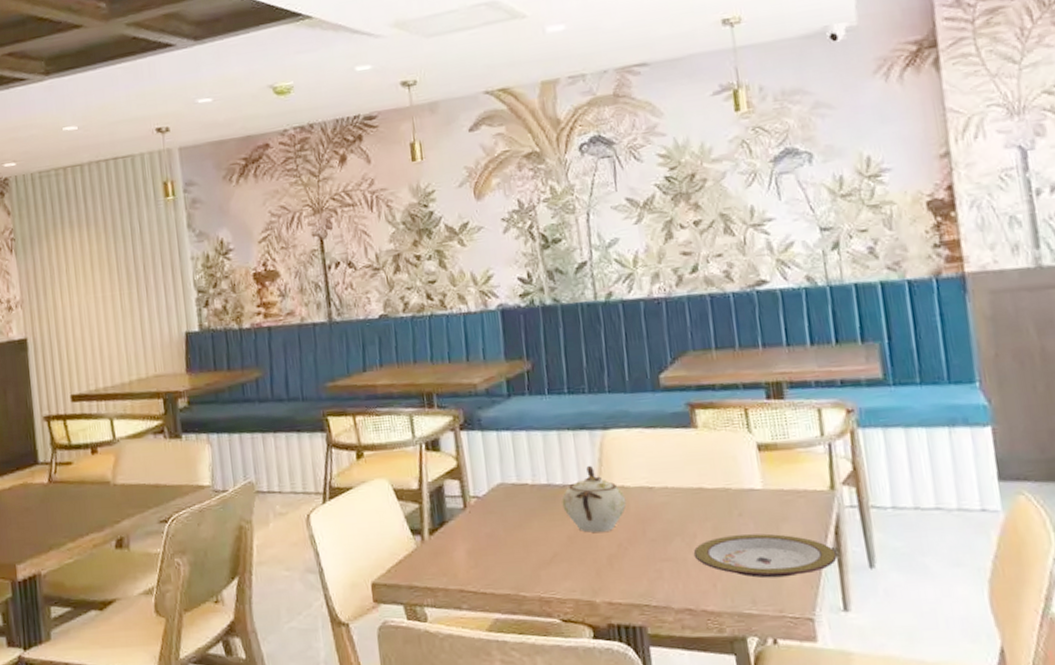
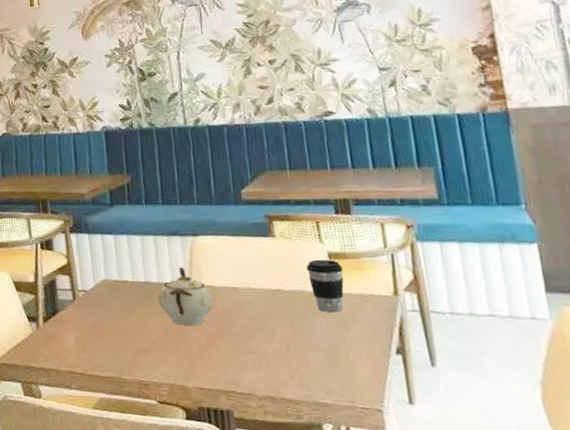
plate: present [693,533,837,579] -> none [273,332,402,372]
coffee cup: none [732,451,775,512] -> present [306,259,344,313]

